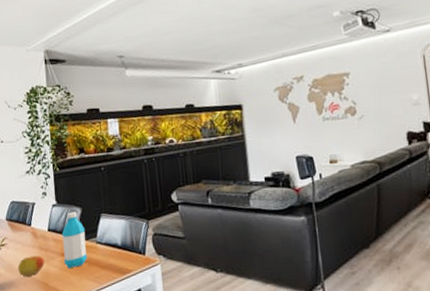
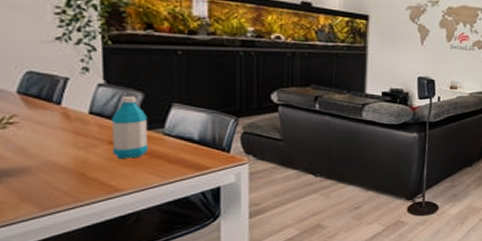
apple: present [17,255,45,277] -> none [35,140,81,163]

